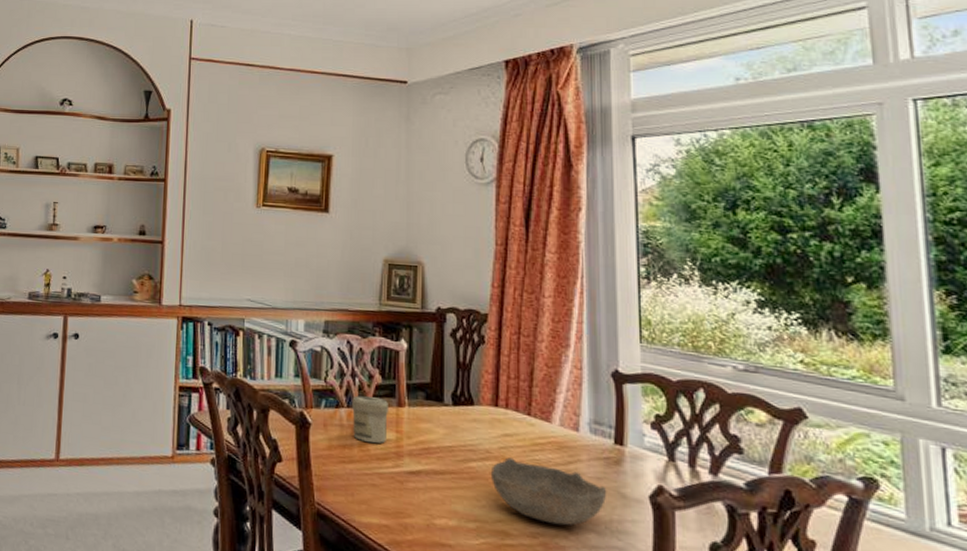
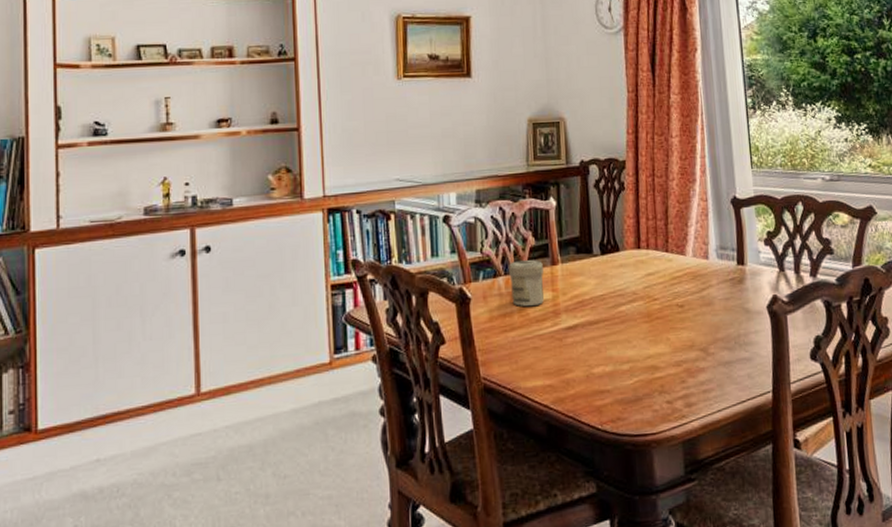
bowl: present [490,457,607,526] -> none [638,295,734,350]

